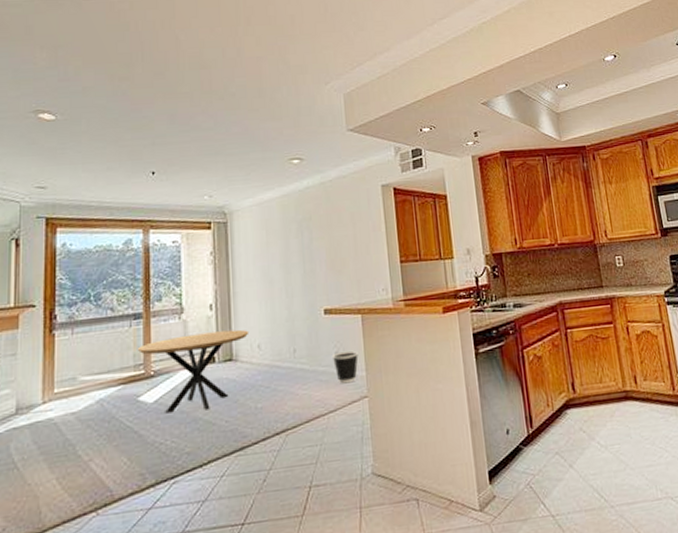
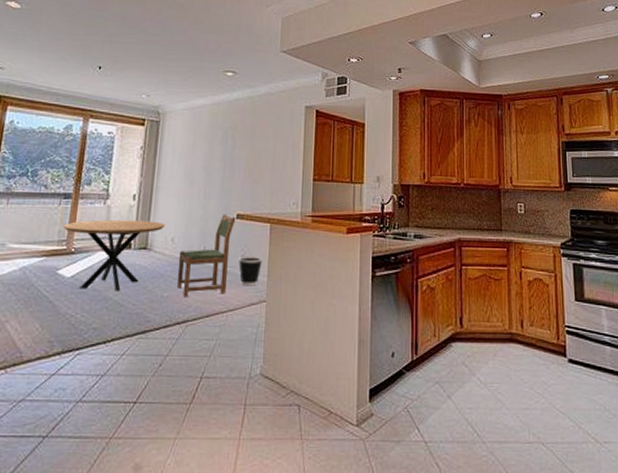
dining chair: none [268,311,324,406] -> present [177,214,236,298]

